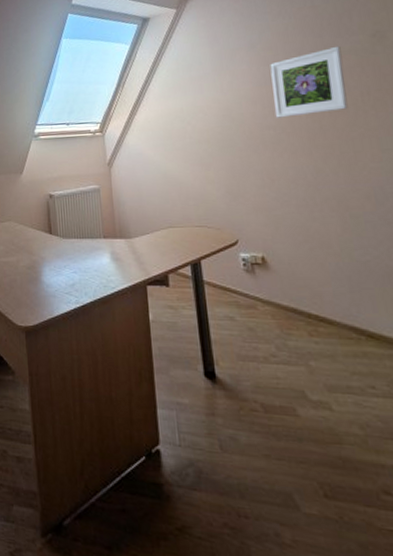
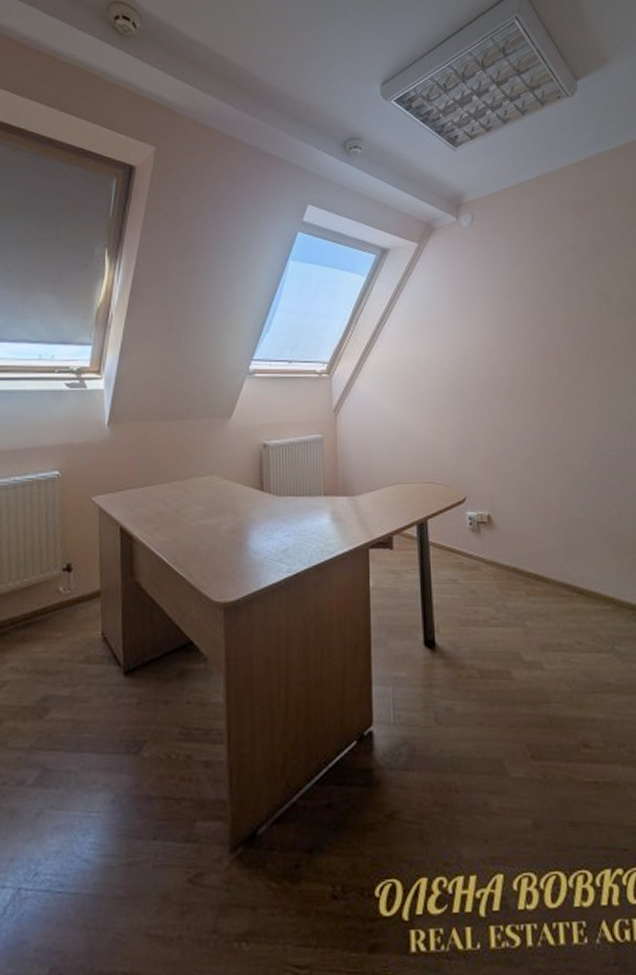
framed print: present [270,46,348,118] -> none [507,301,575,371]

